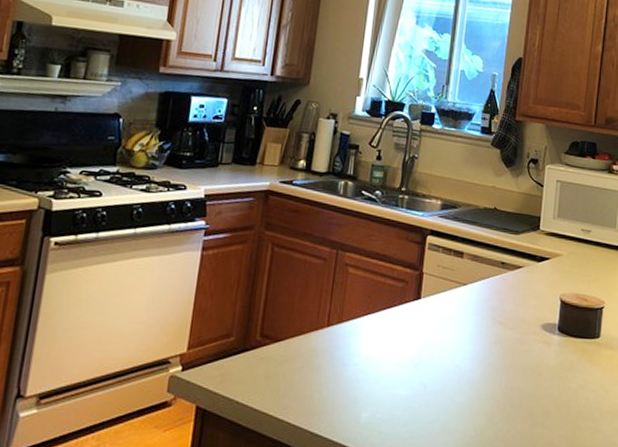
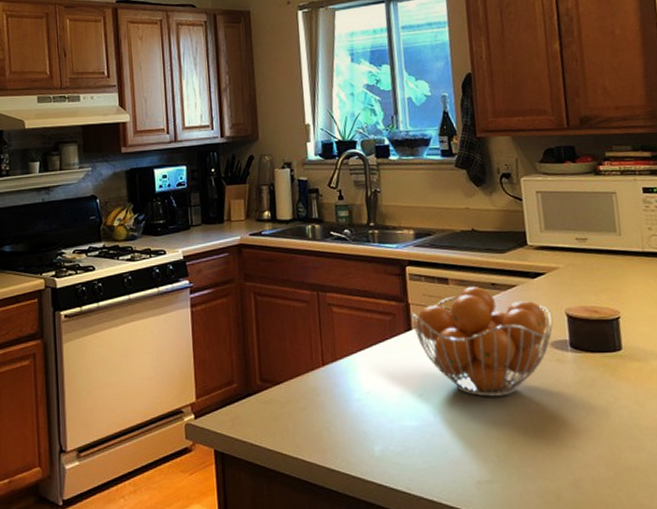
fruit basket: none [421,263,548,373] -> present [409,287,554,397]

